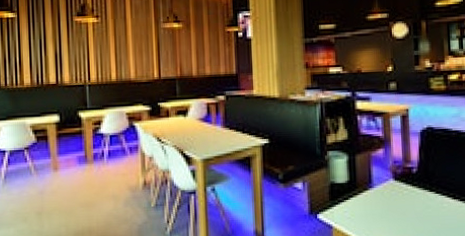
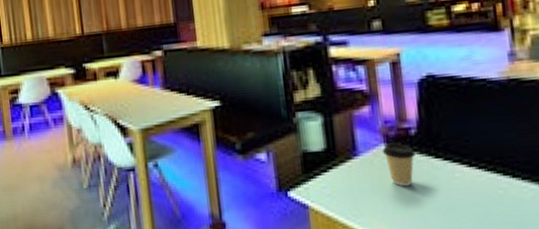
coffee cup: none [391,178,415,213] -> present [382,143,415,187]

